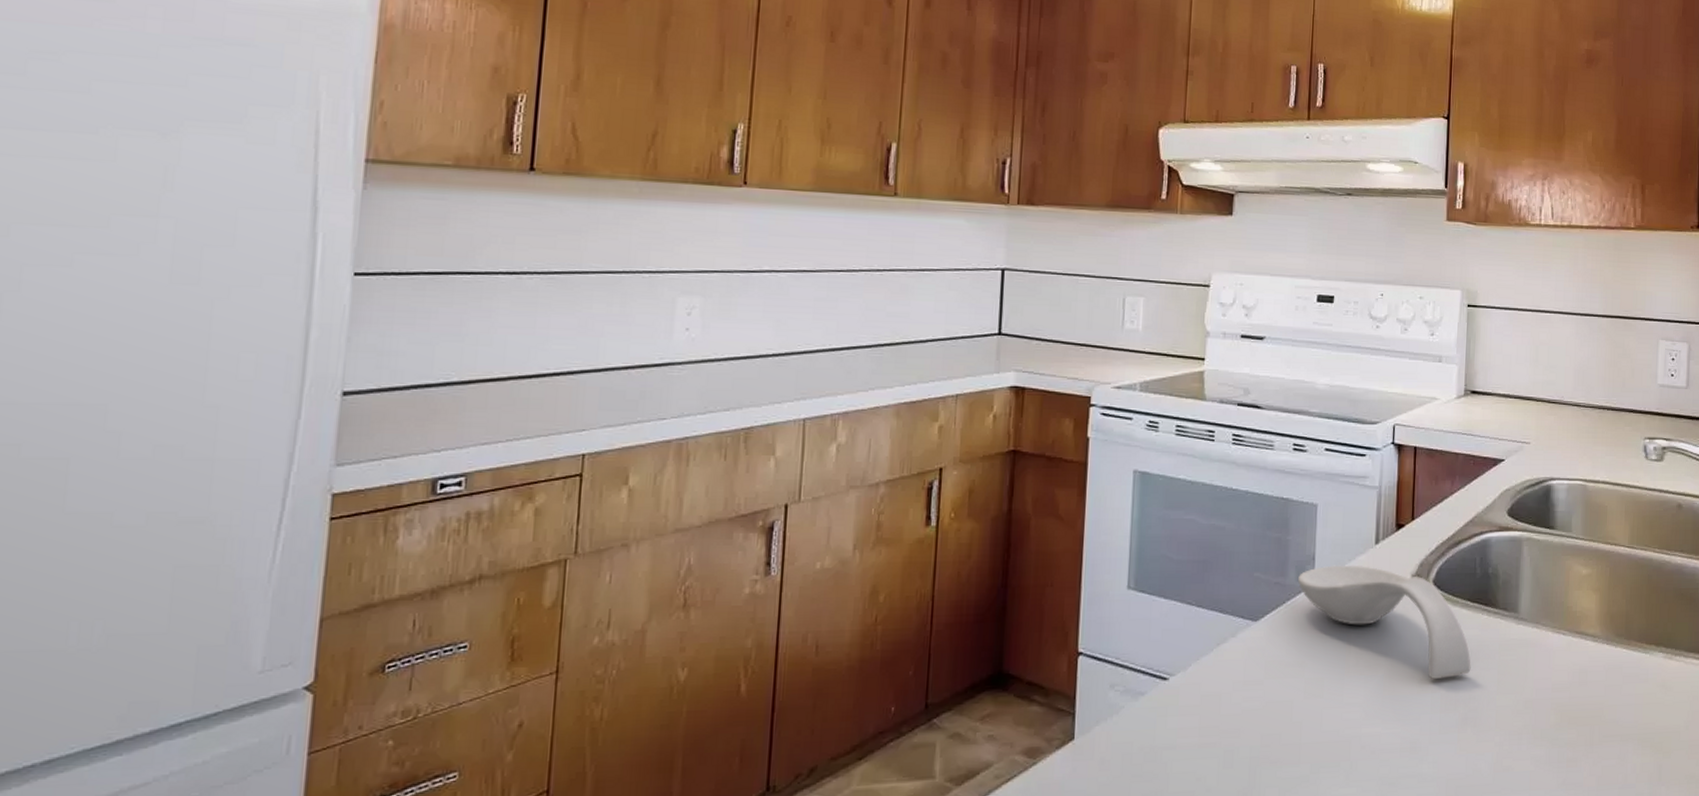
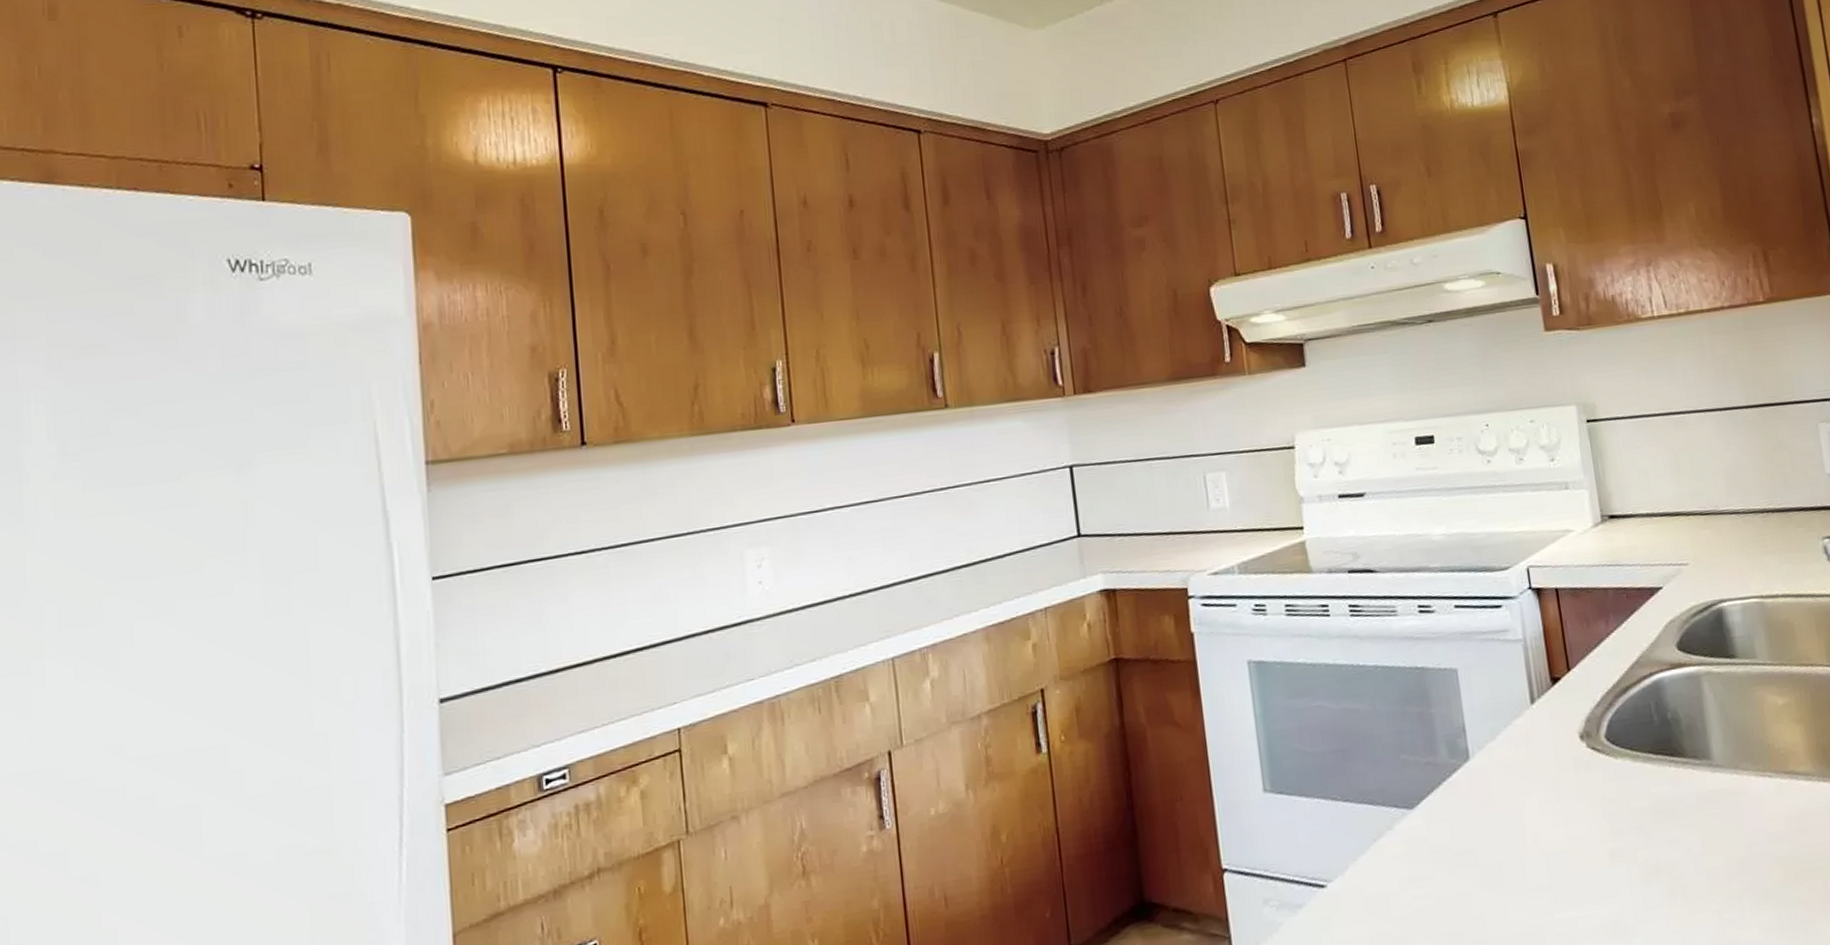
spoon rest: present [1298,565,1471,679] -> none [1450,730,1668,848]

